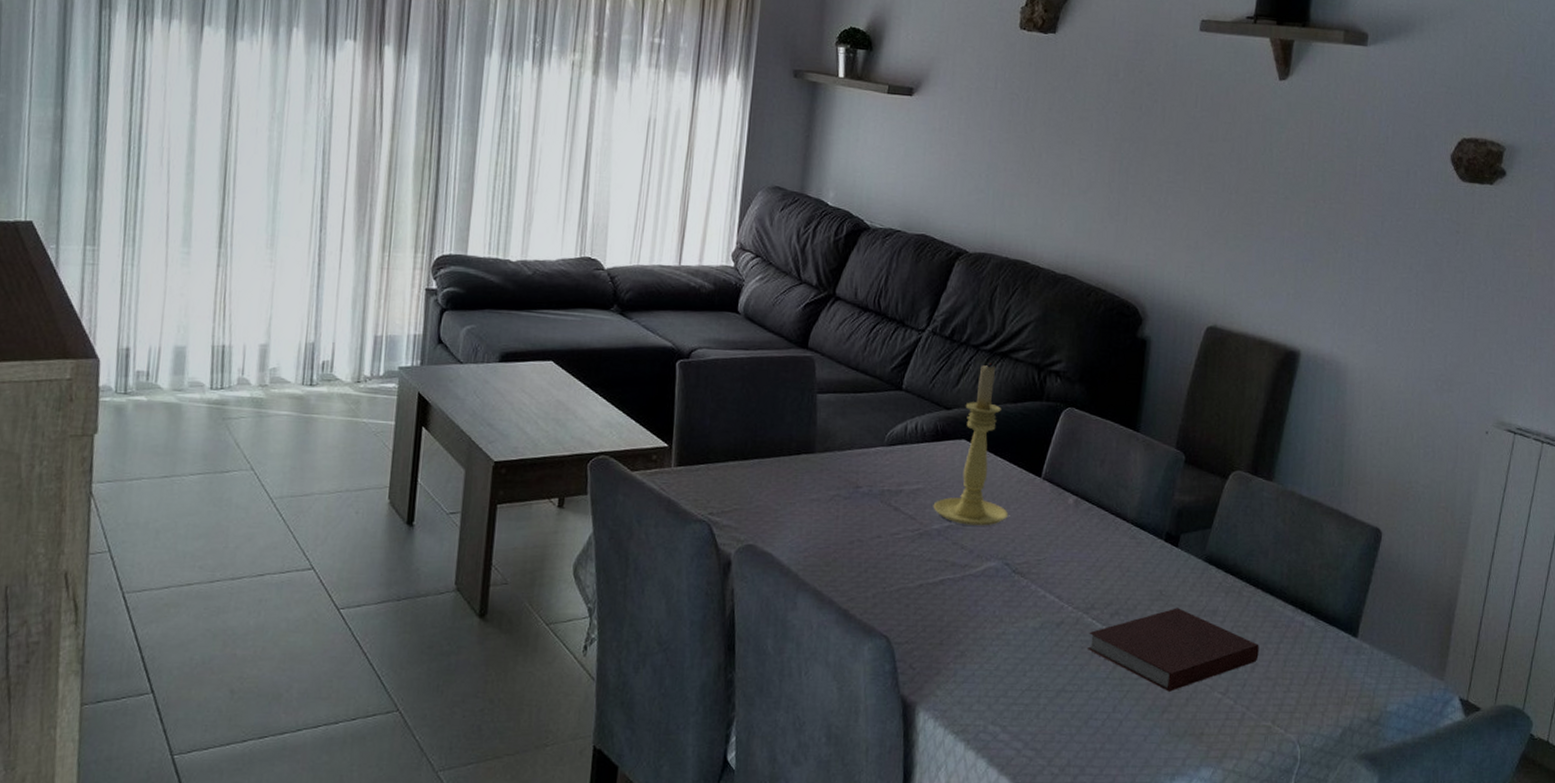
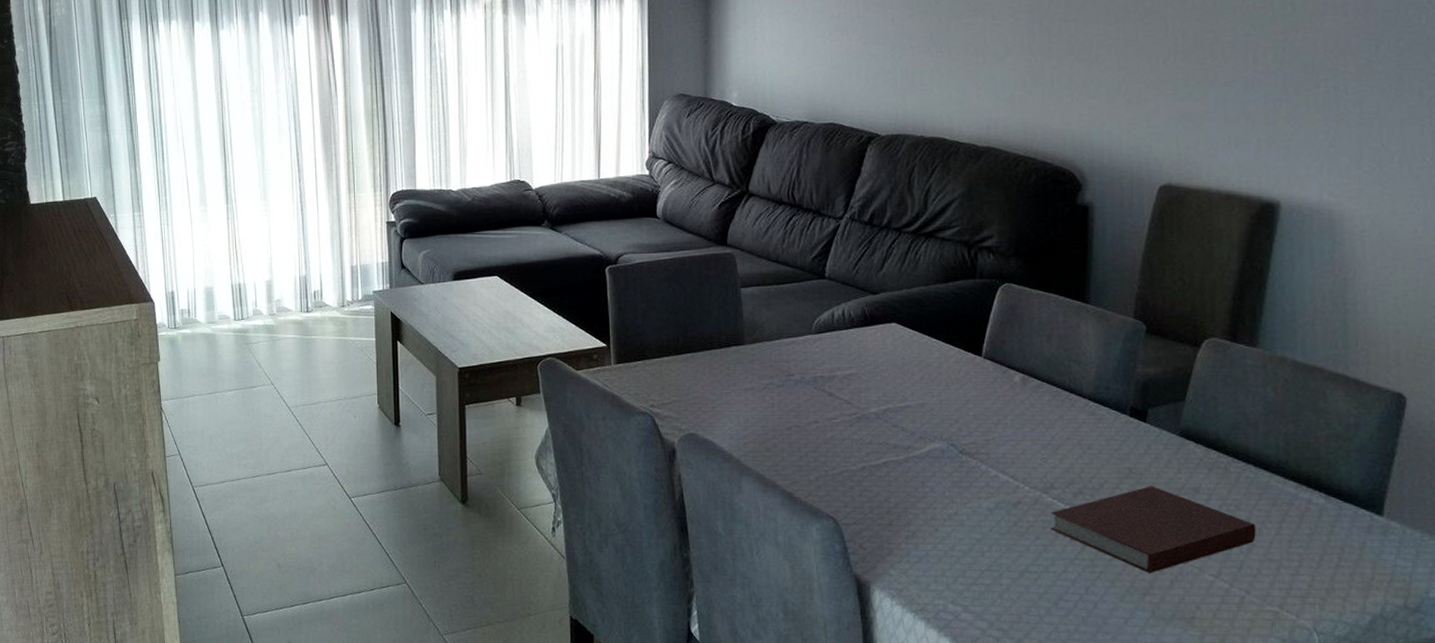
candle holder: present [933,363,1008,526] -> none [868,244,949,408]

